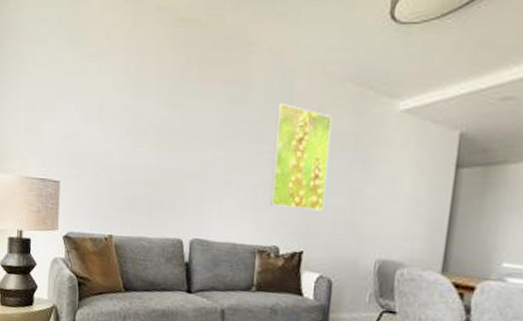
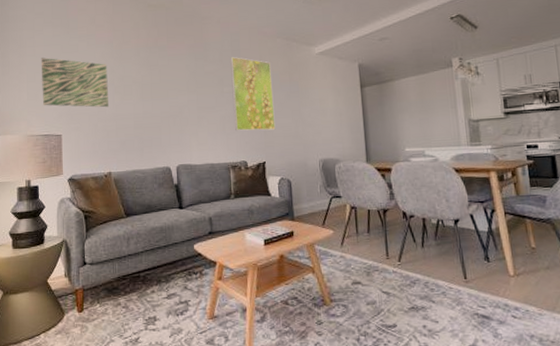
wall art: none [41,80,120,154] -> present [41,57,108,108]

